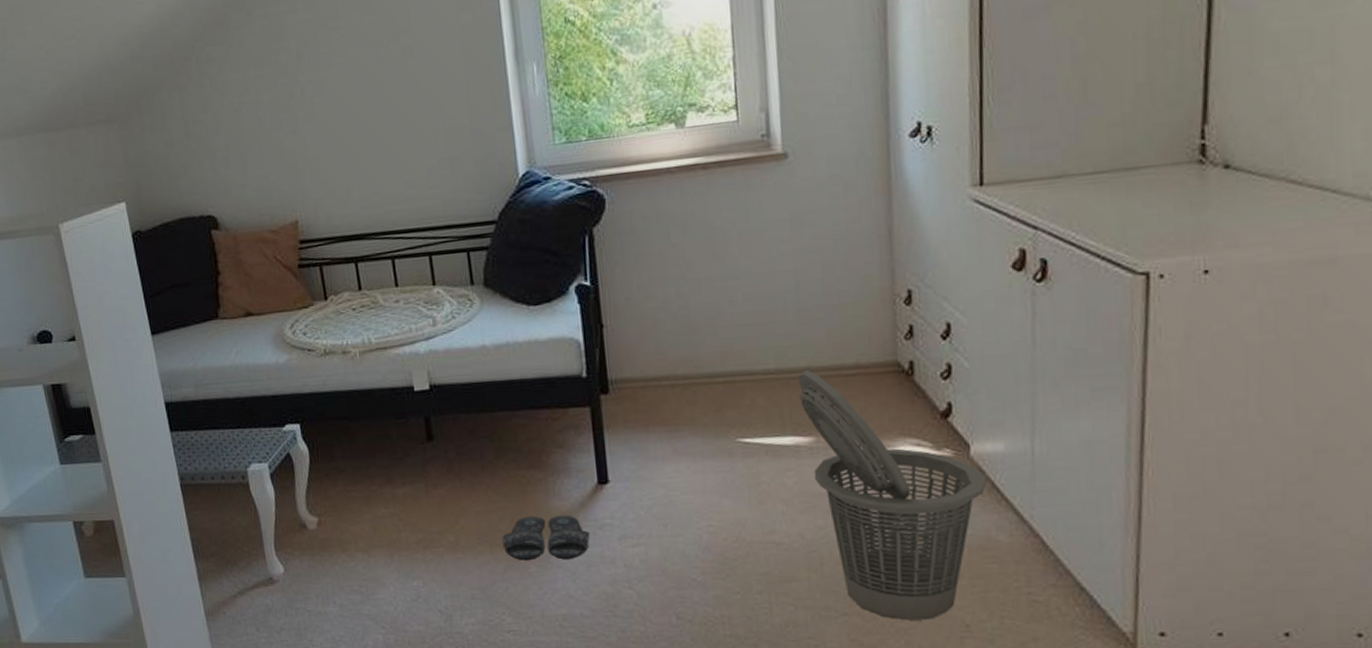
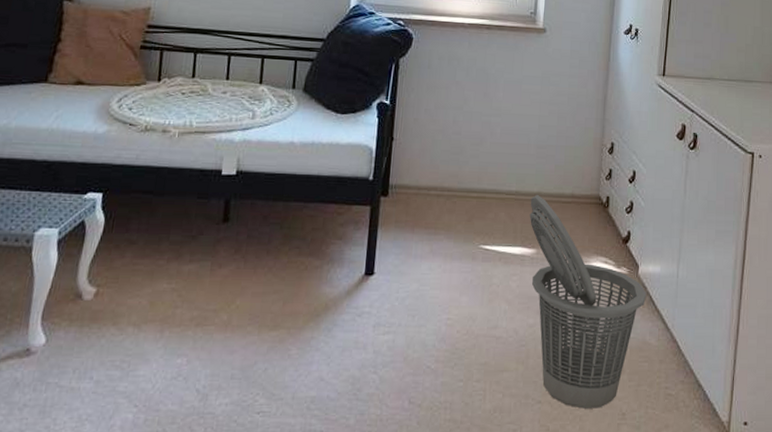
slippers: present [501,514,590,560] -> none [271,301,350,344]

